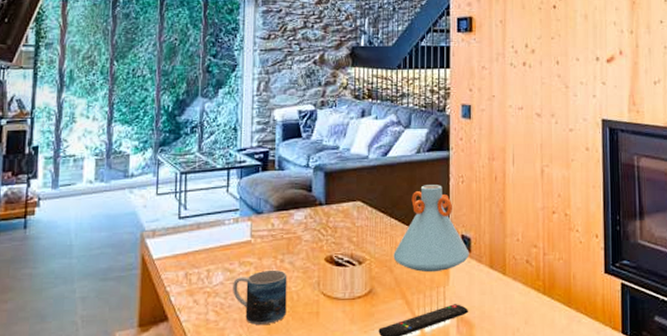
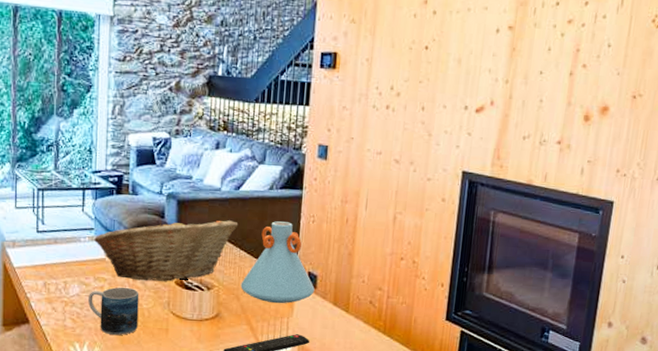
fruit basket: none [239,188,388,261] -> present [94,218,239,281]

